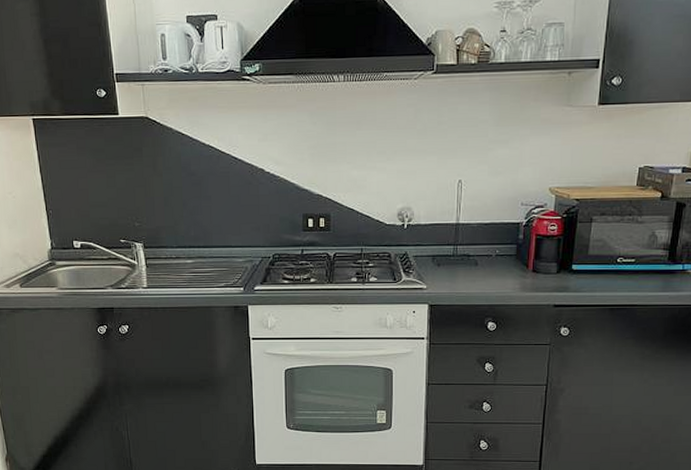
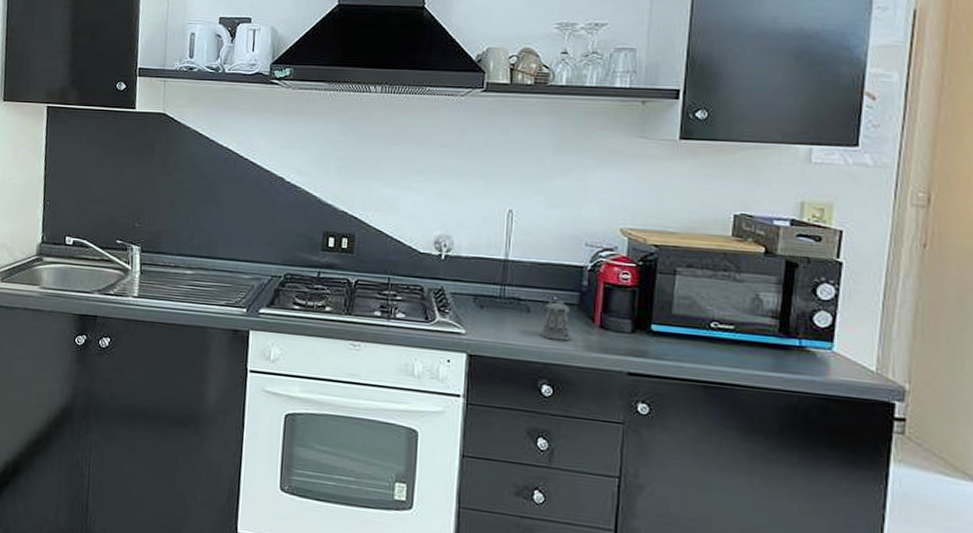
pepper shaker: none [484,253,511,286] -> present [538,300,572,341]

